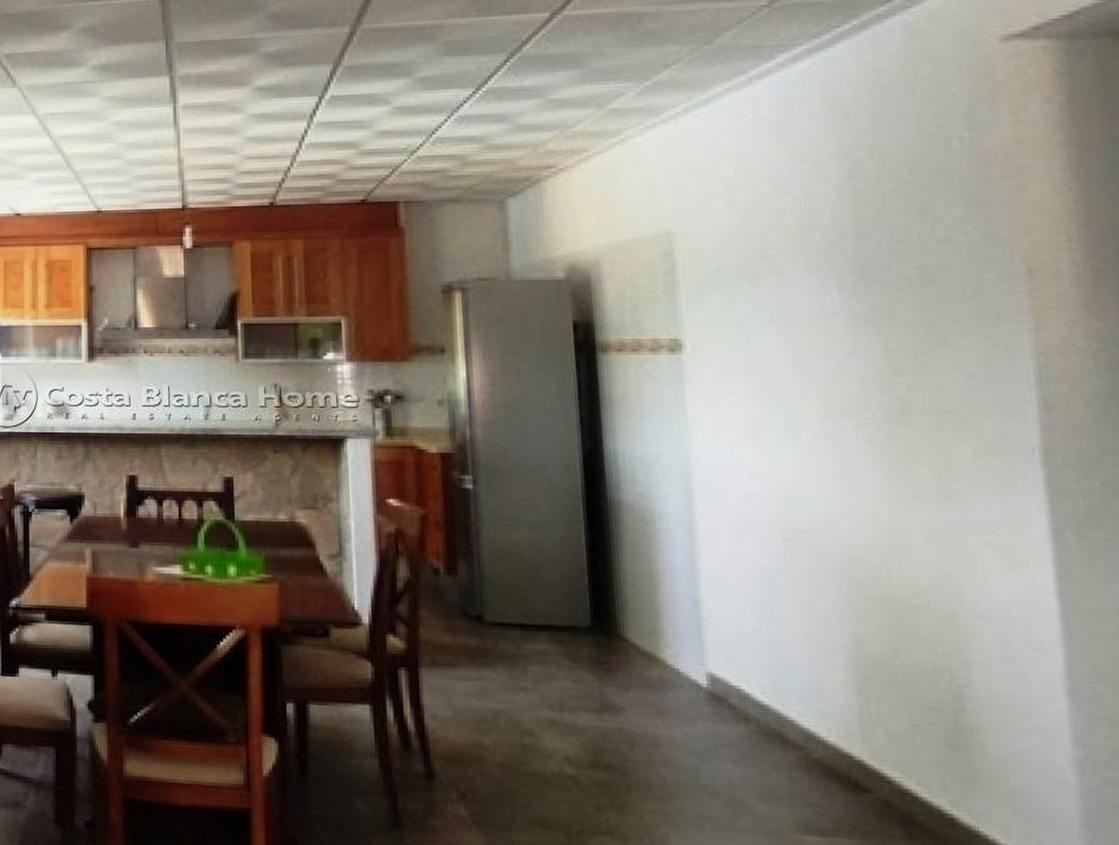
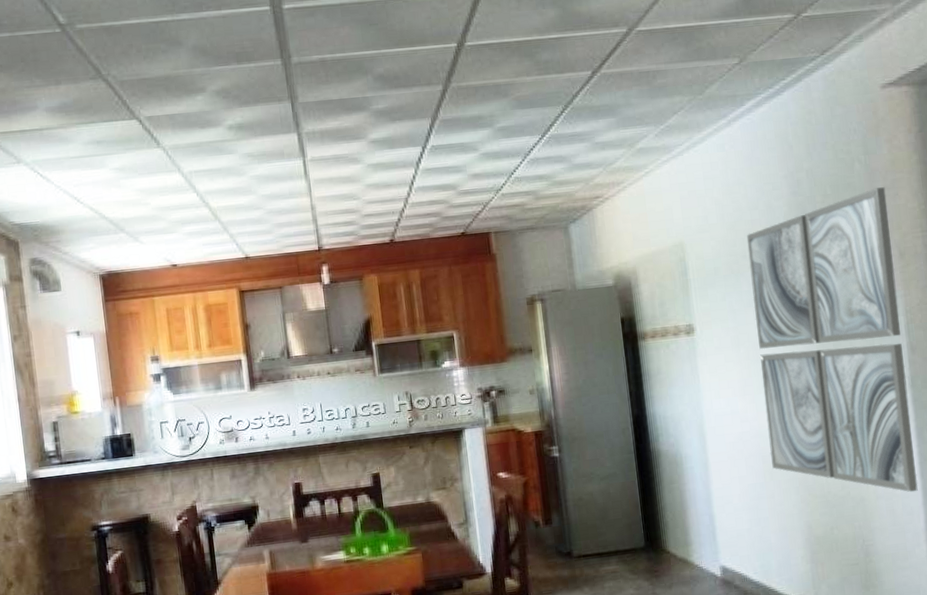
wall art: none [769,176,1054,619] -> present [746,187,918,493]

